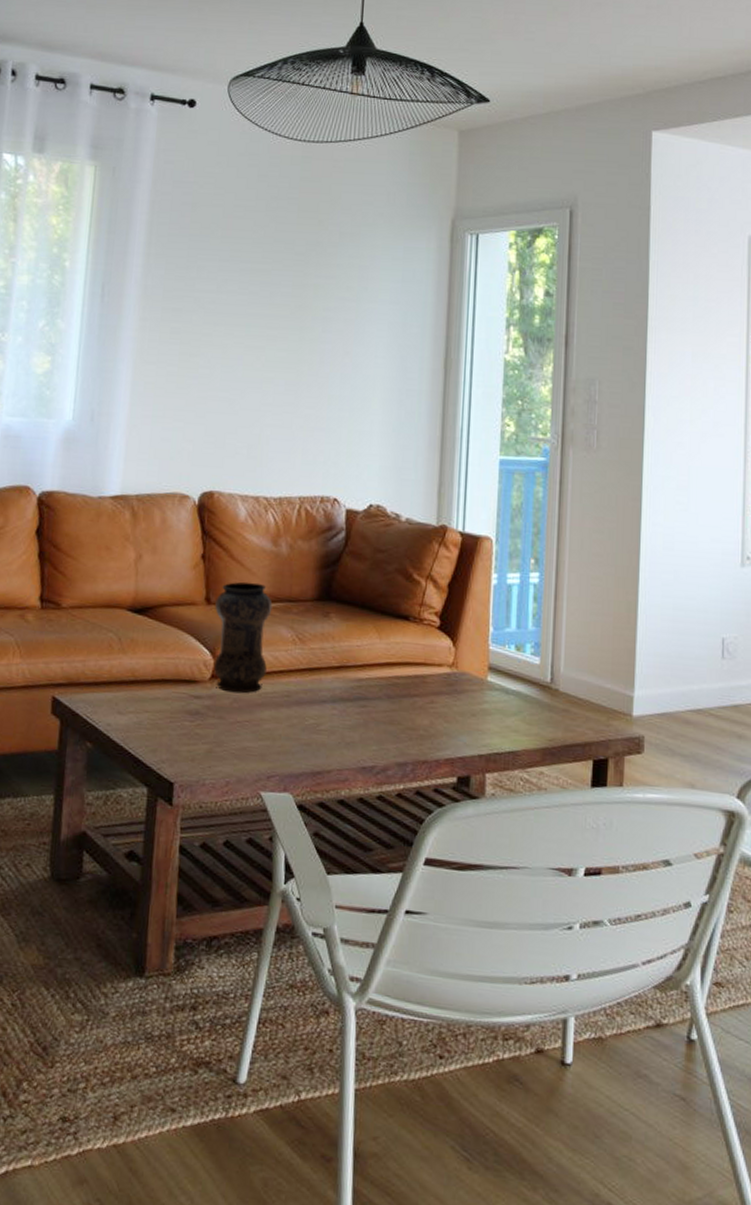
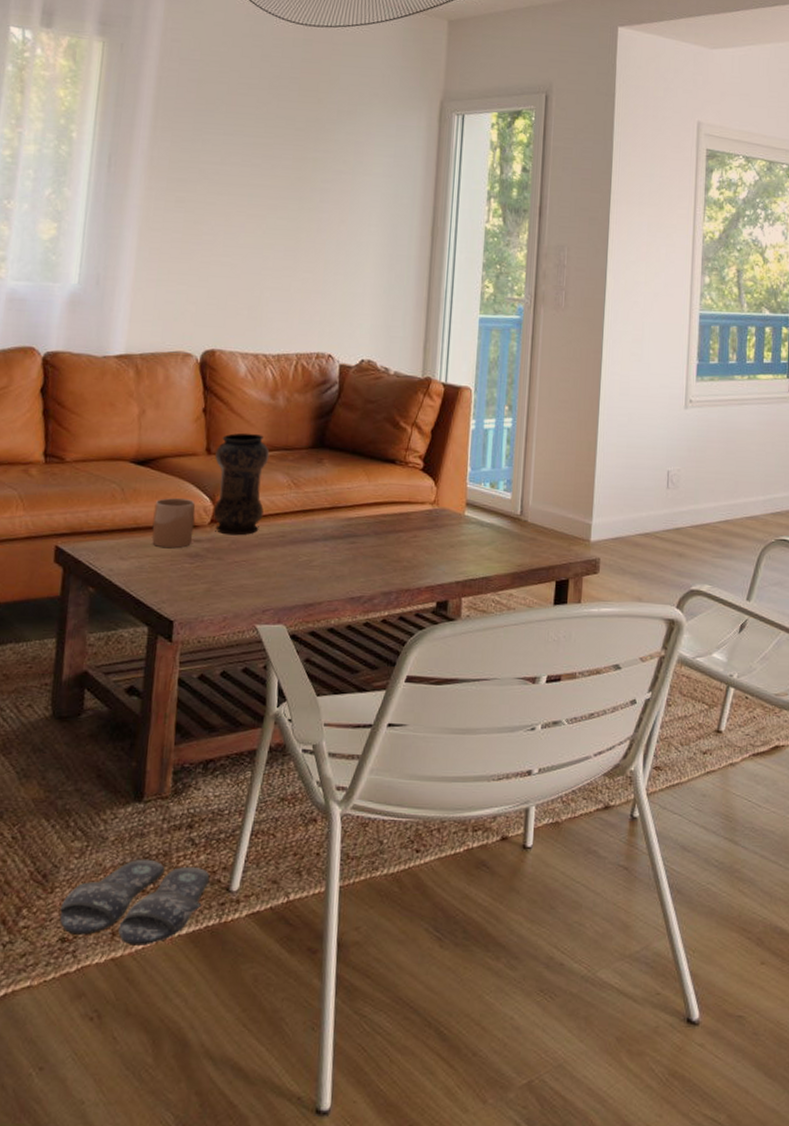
slippers: none [60,1039,215,1134] -> present [60,859,210,946]
mug: none [150,649,195,705] -> present [152,497,196,549]

